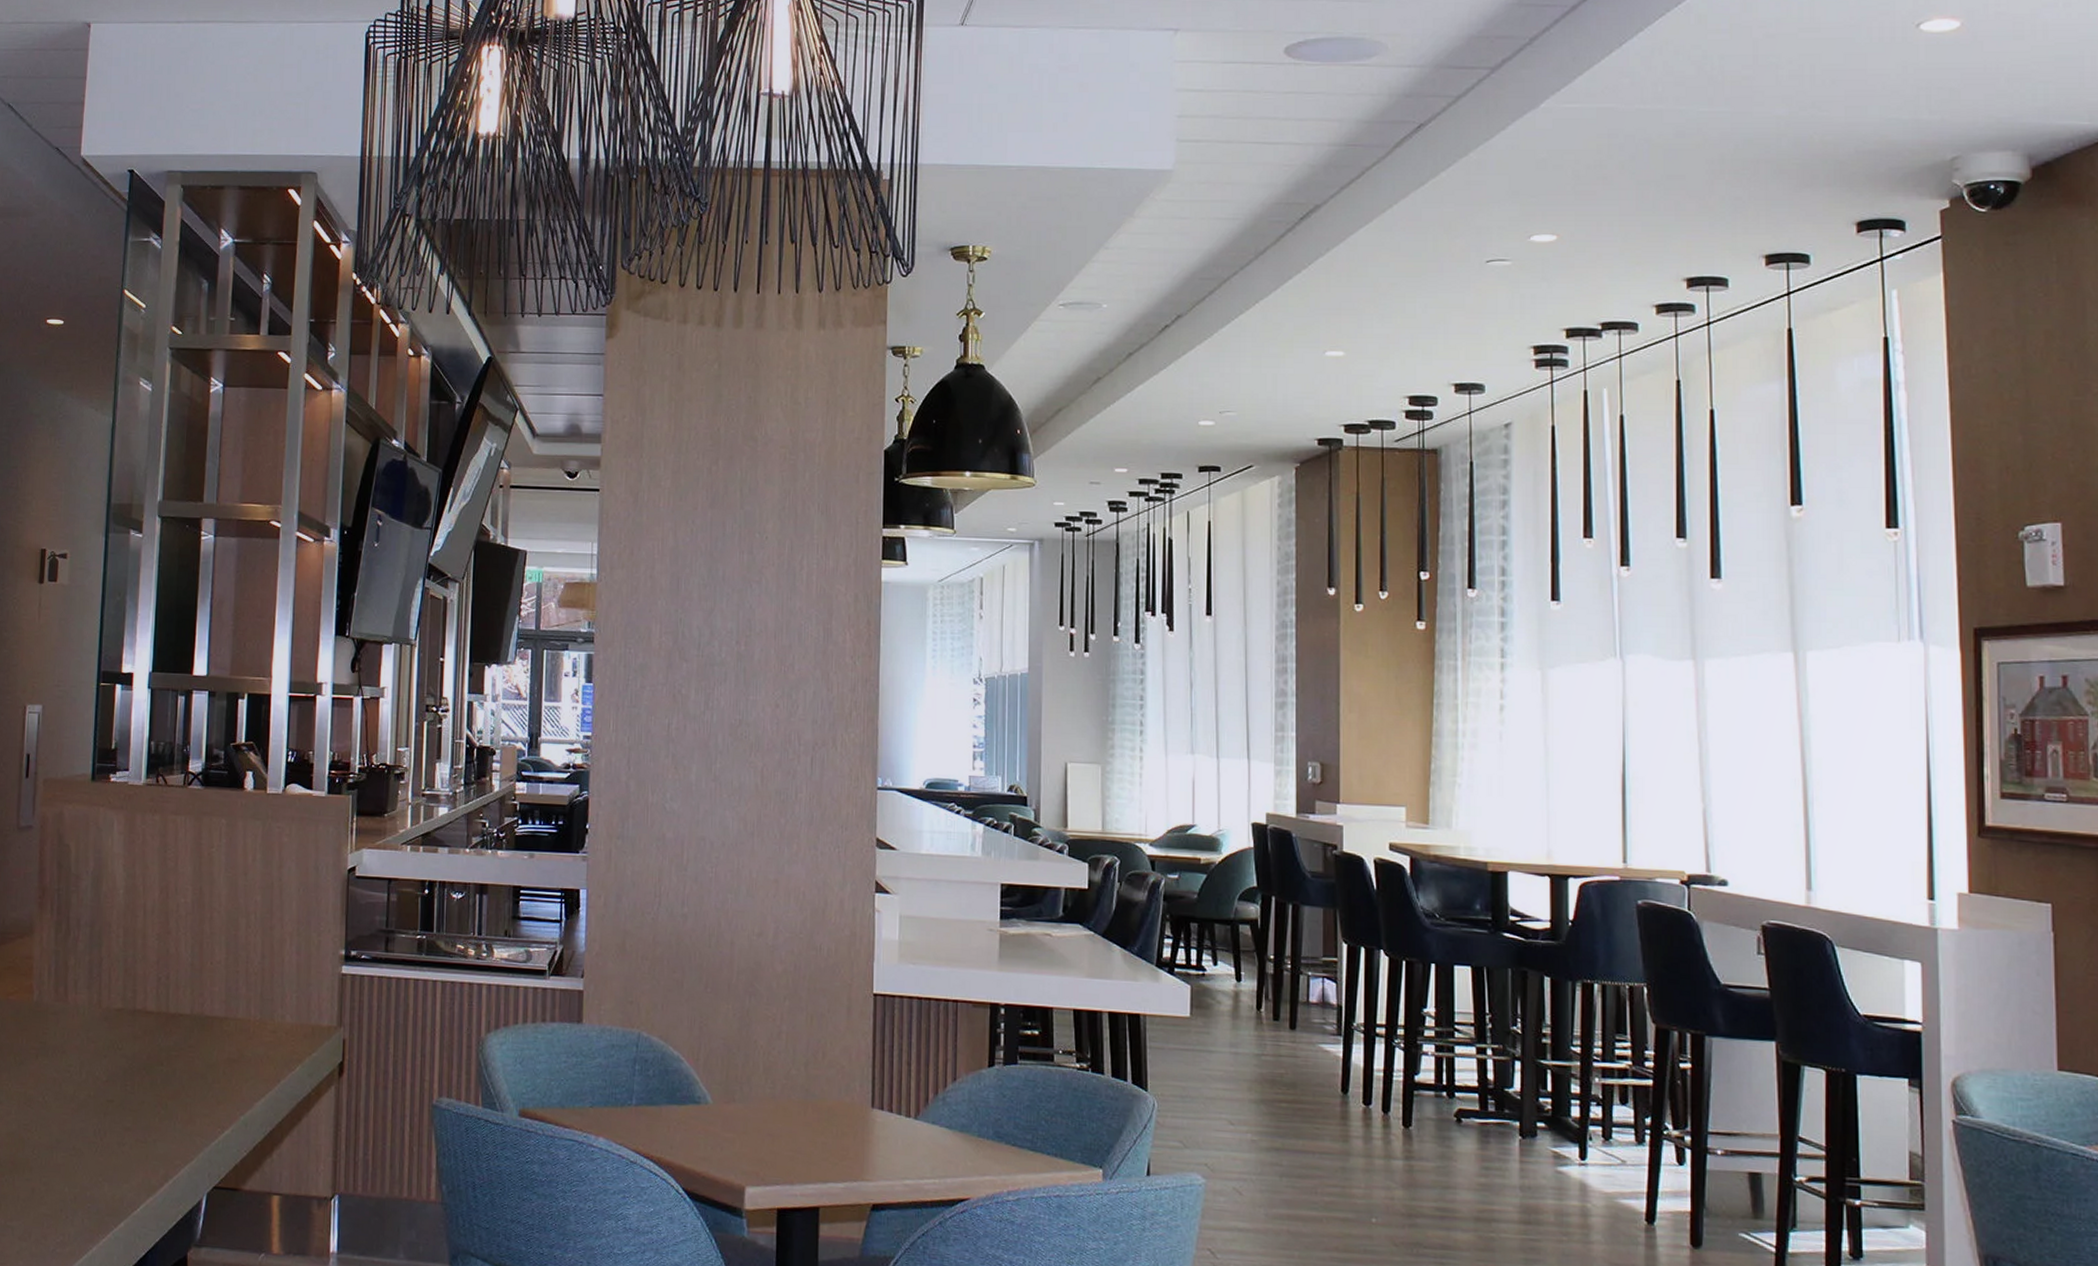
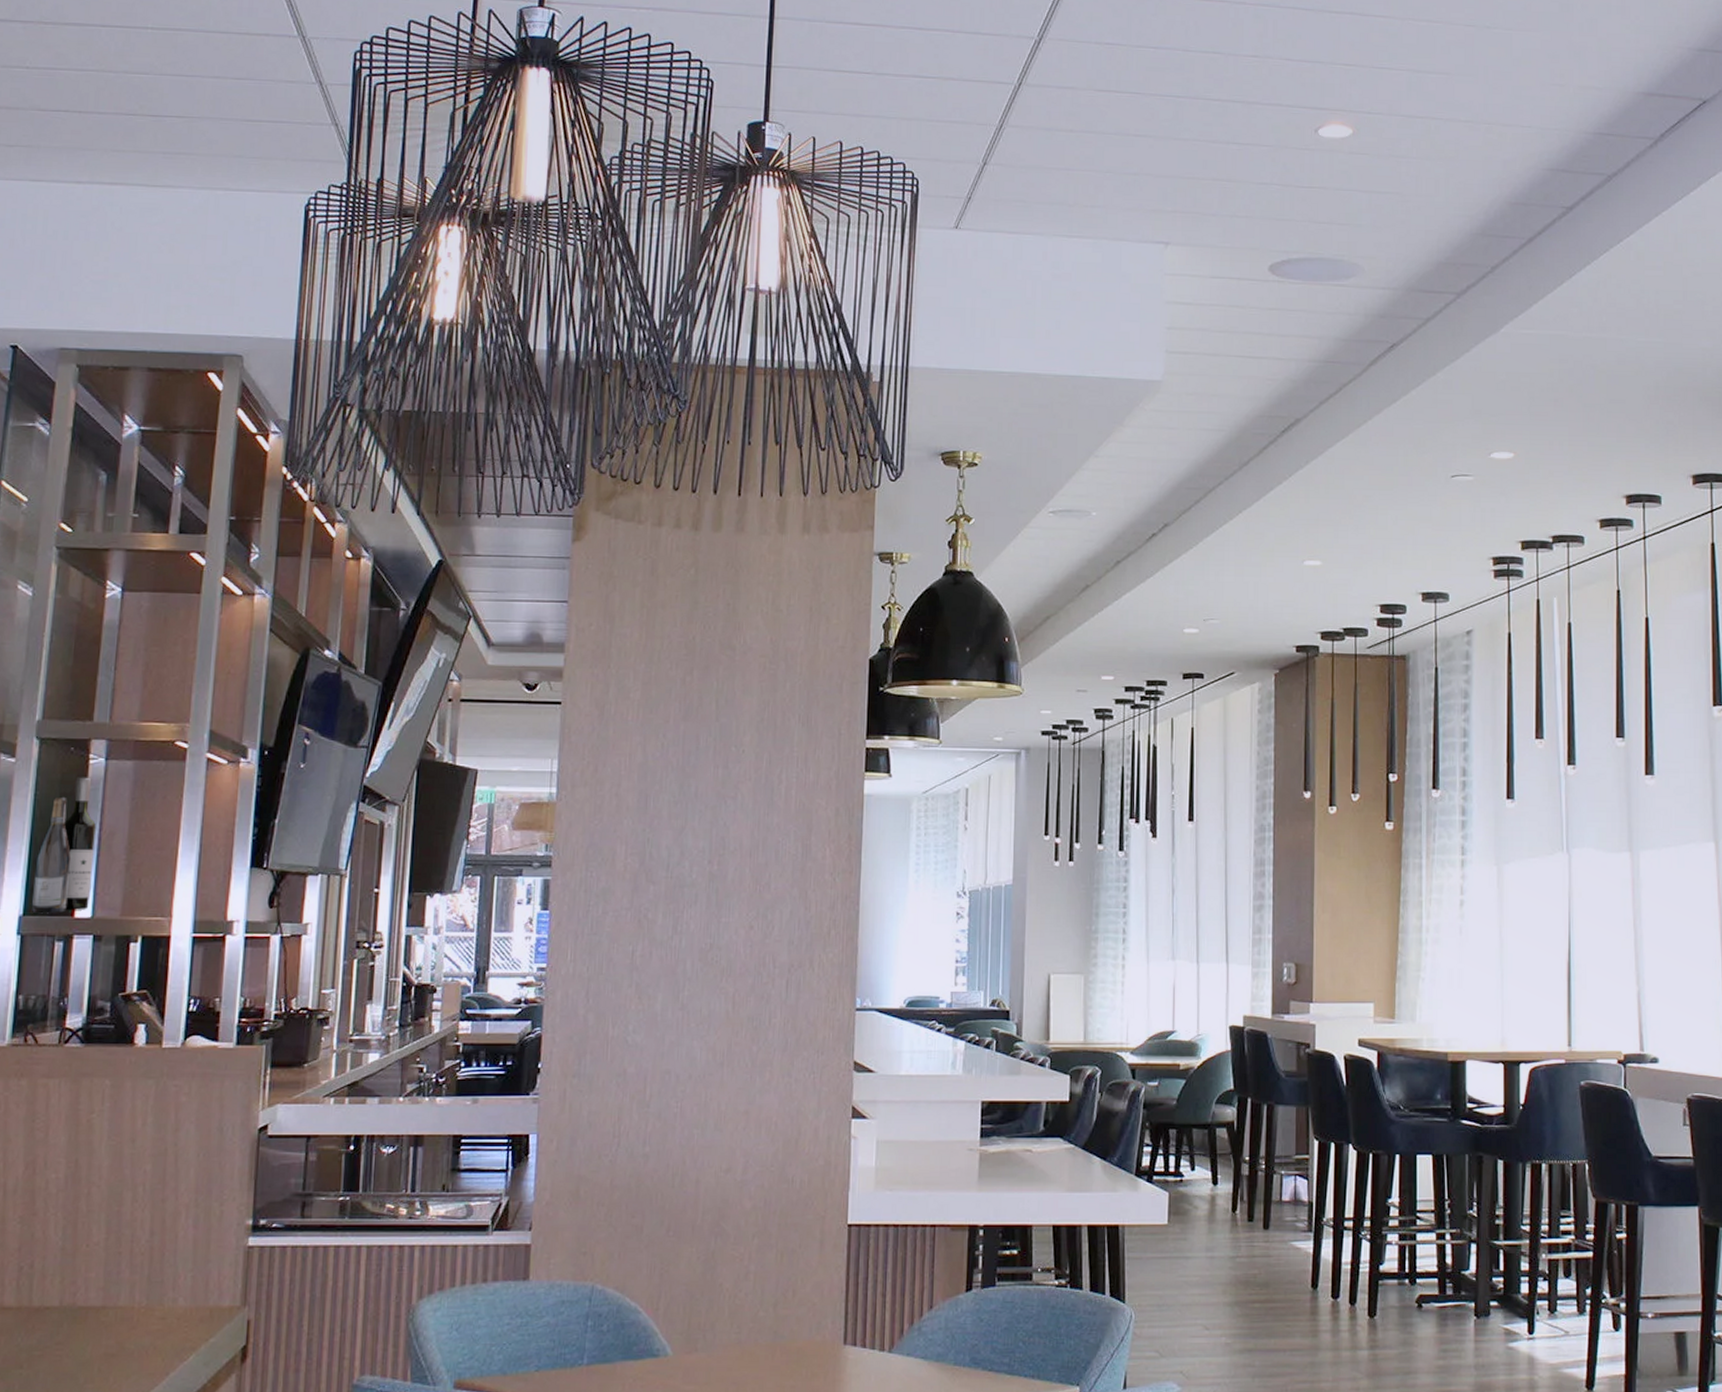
wine bottle: none [158,569,189,670] -> present [31,798,72,913]
bottle: none [183,551,208,669] -> present [64,777,96,910]

